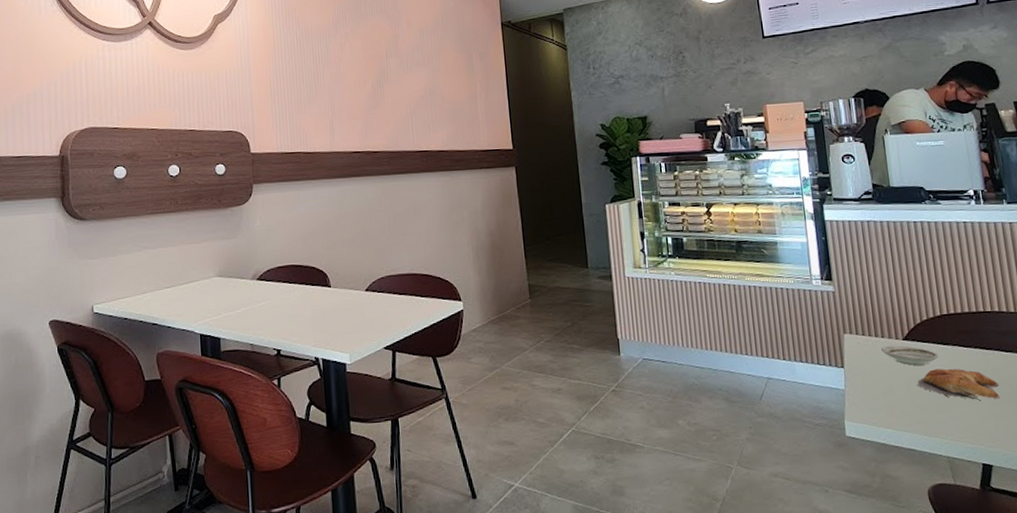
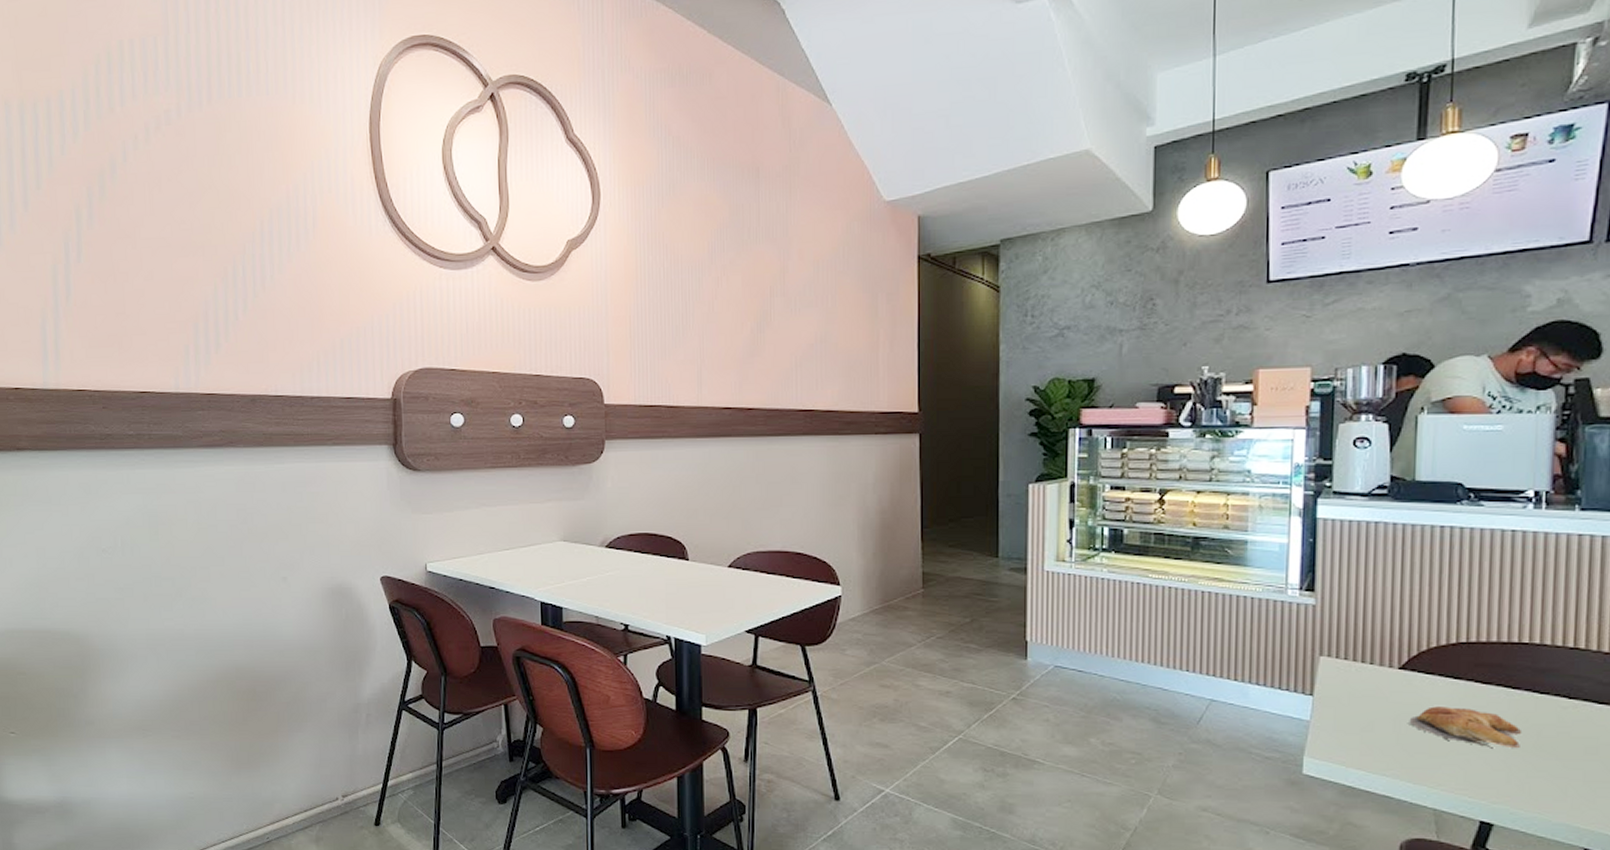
saucer: present [881,345,939,366] -> none [1367,674,1445,700]

